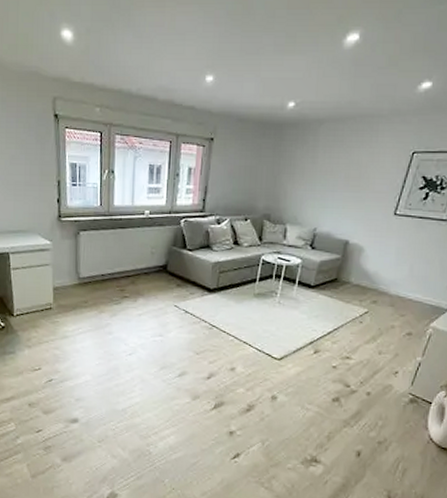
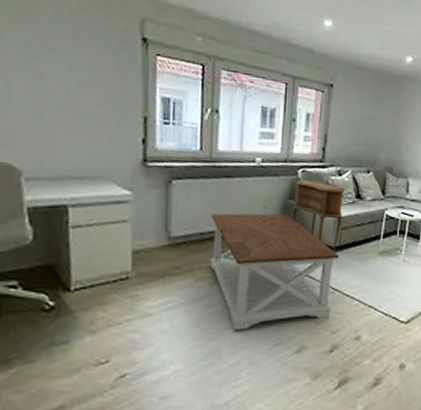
coffee table: none [110,258,217,355] -> present [210,213,339,331]
side table: none [175,228,223,294] -> present [291,179,345,253]

